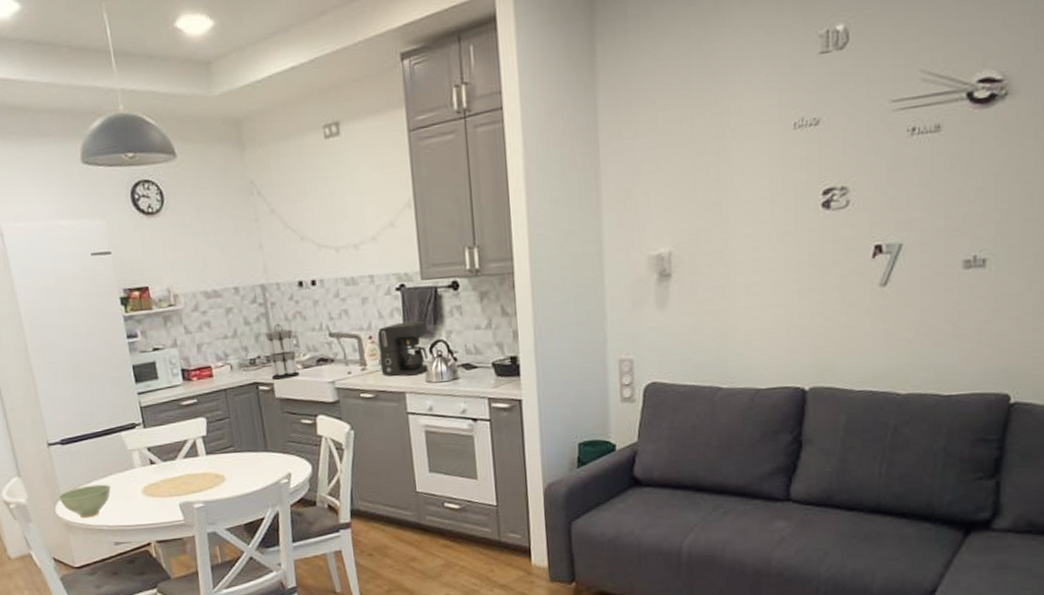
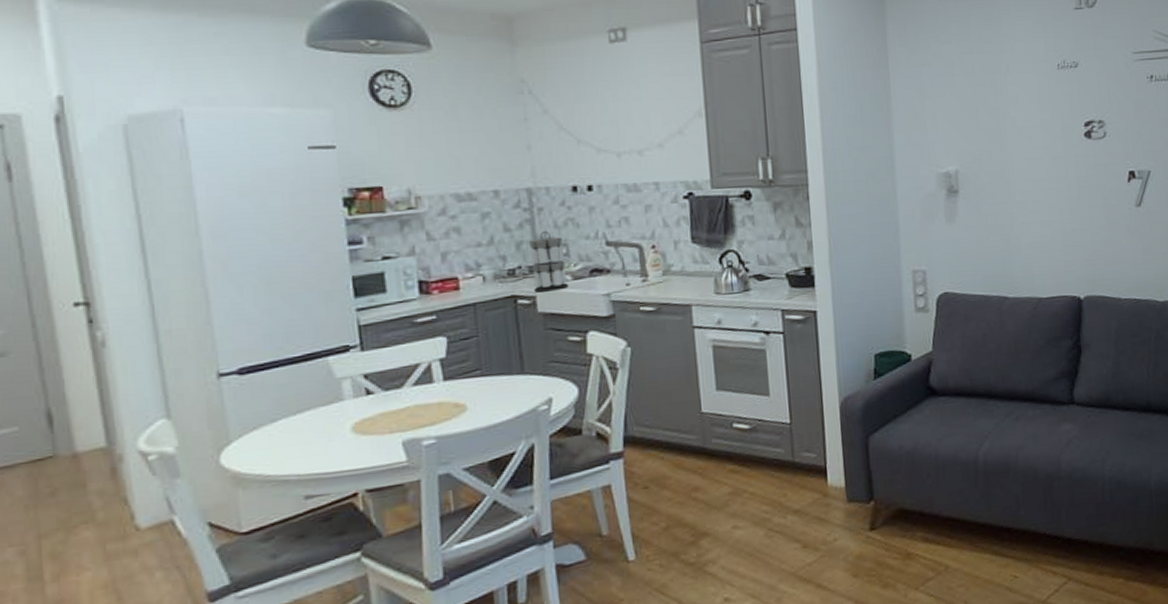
bowl: present [58,484,111,519] -> none [226,421,307,468]
coffee maker: present [377,320,429,377] -> none [661,229,719,289]

